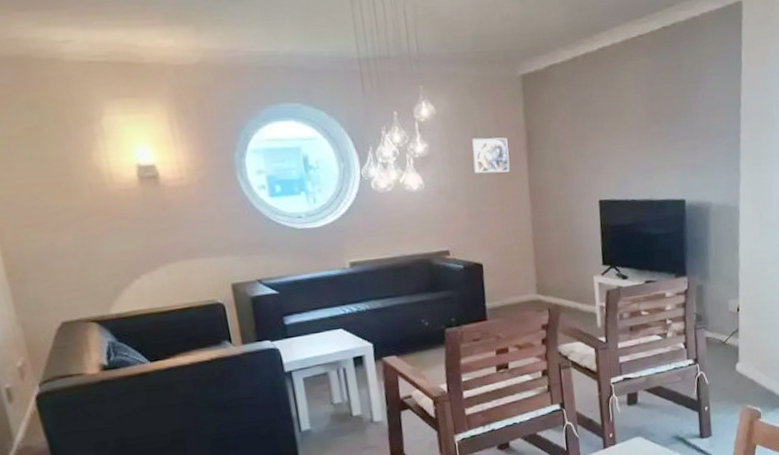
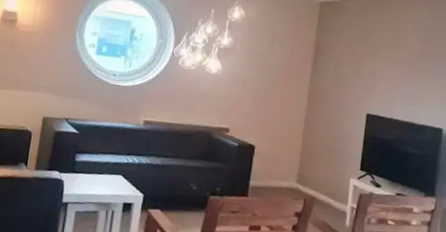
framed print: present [472,137,510,173] -> none [266,42,298,74]

